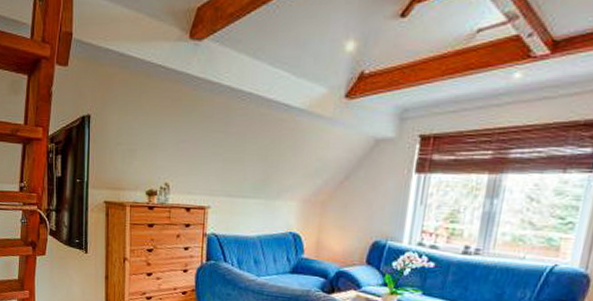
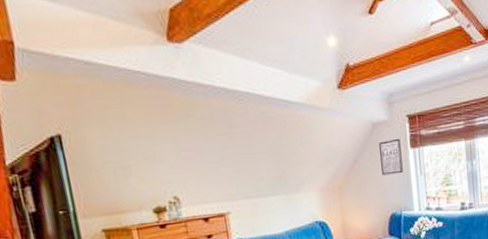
wall art: none [374,159,405,200] -> present [379,138,403,176]

